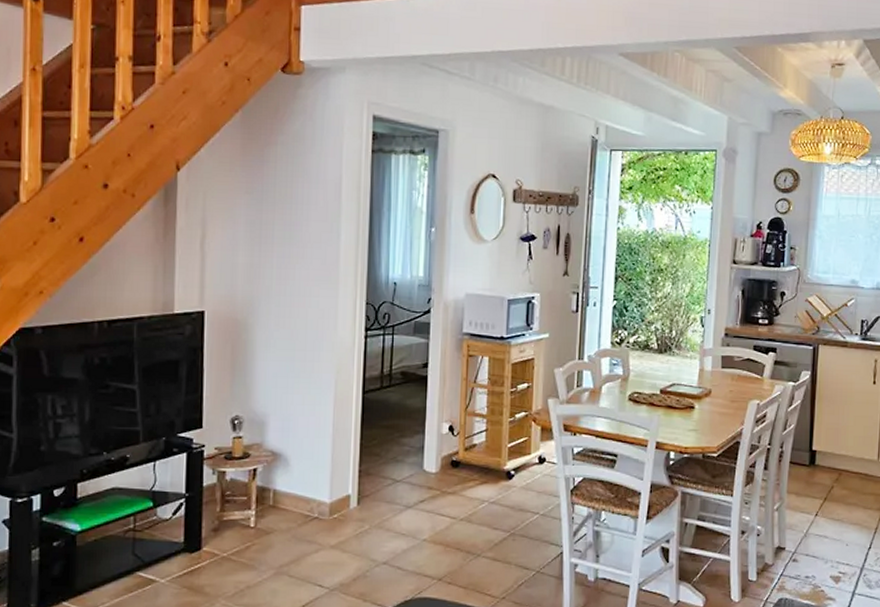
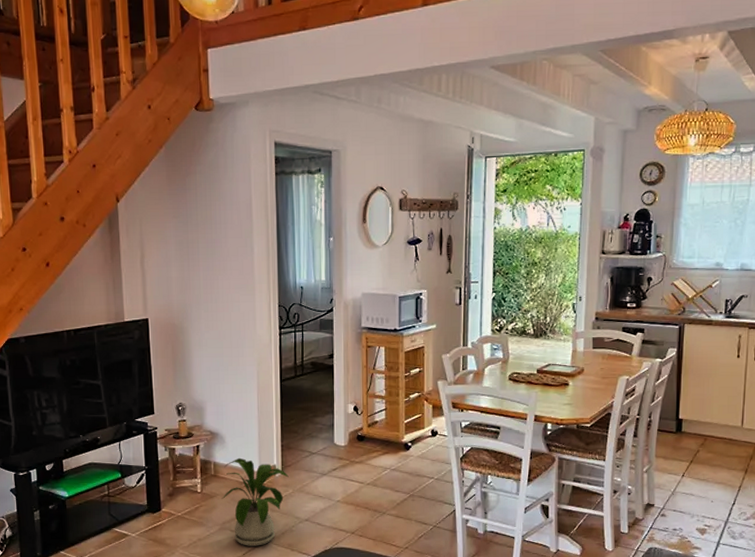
house plant: none [280,484,366,596] -> present [222,457,289,546]

